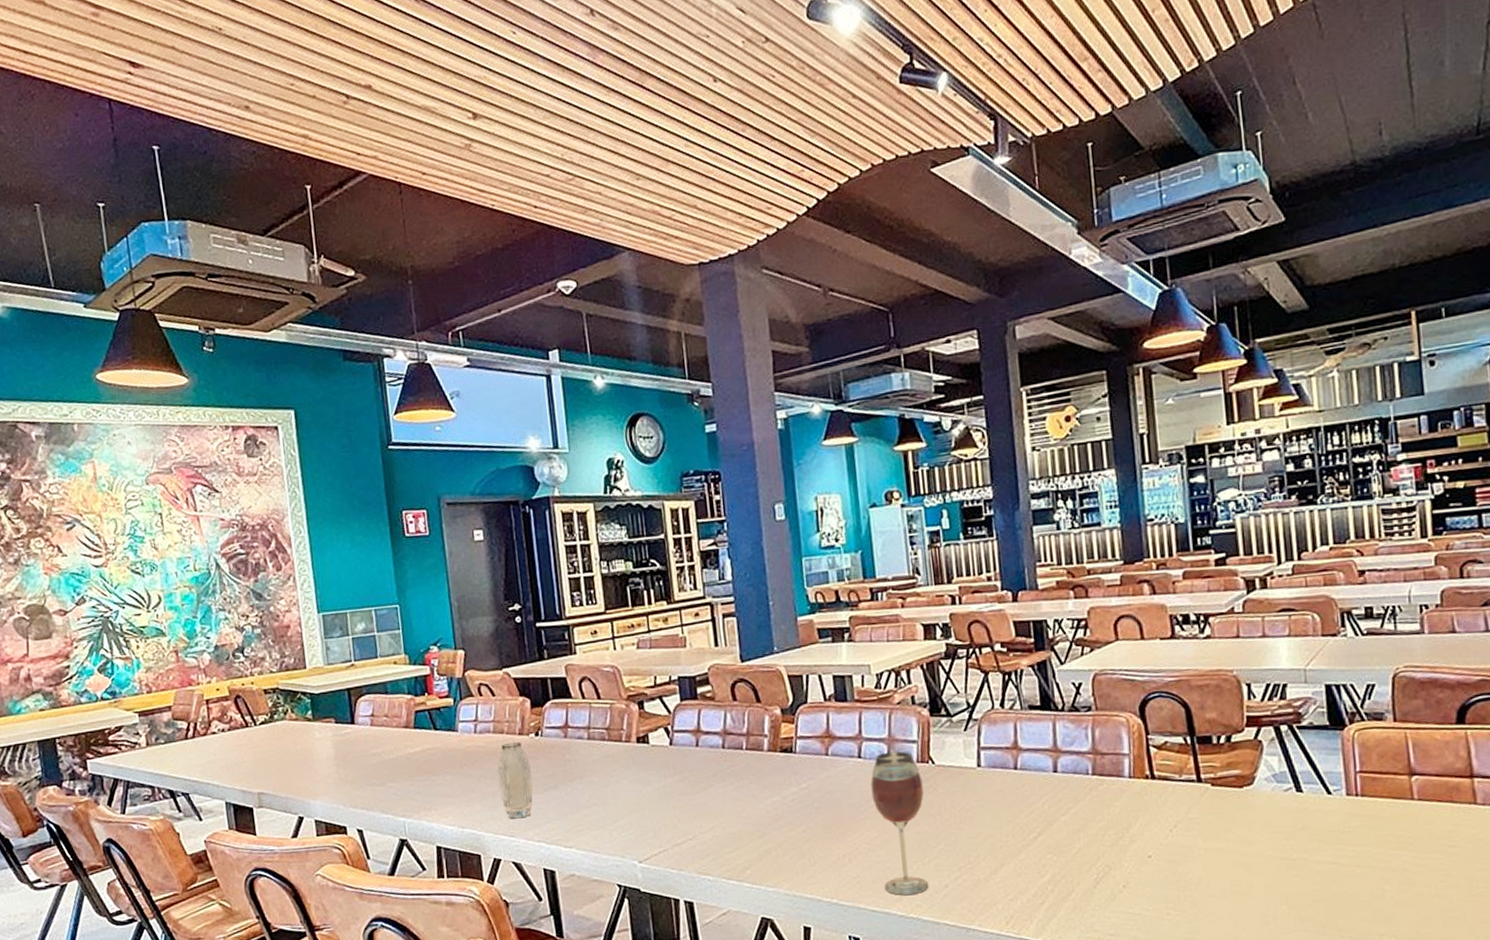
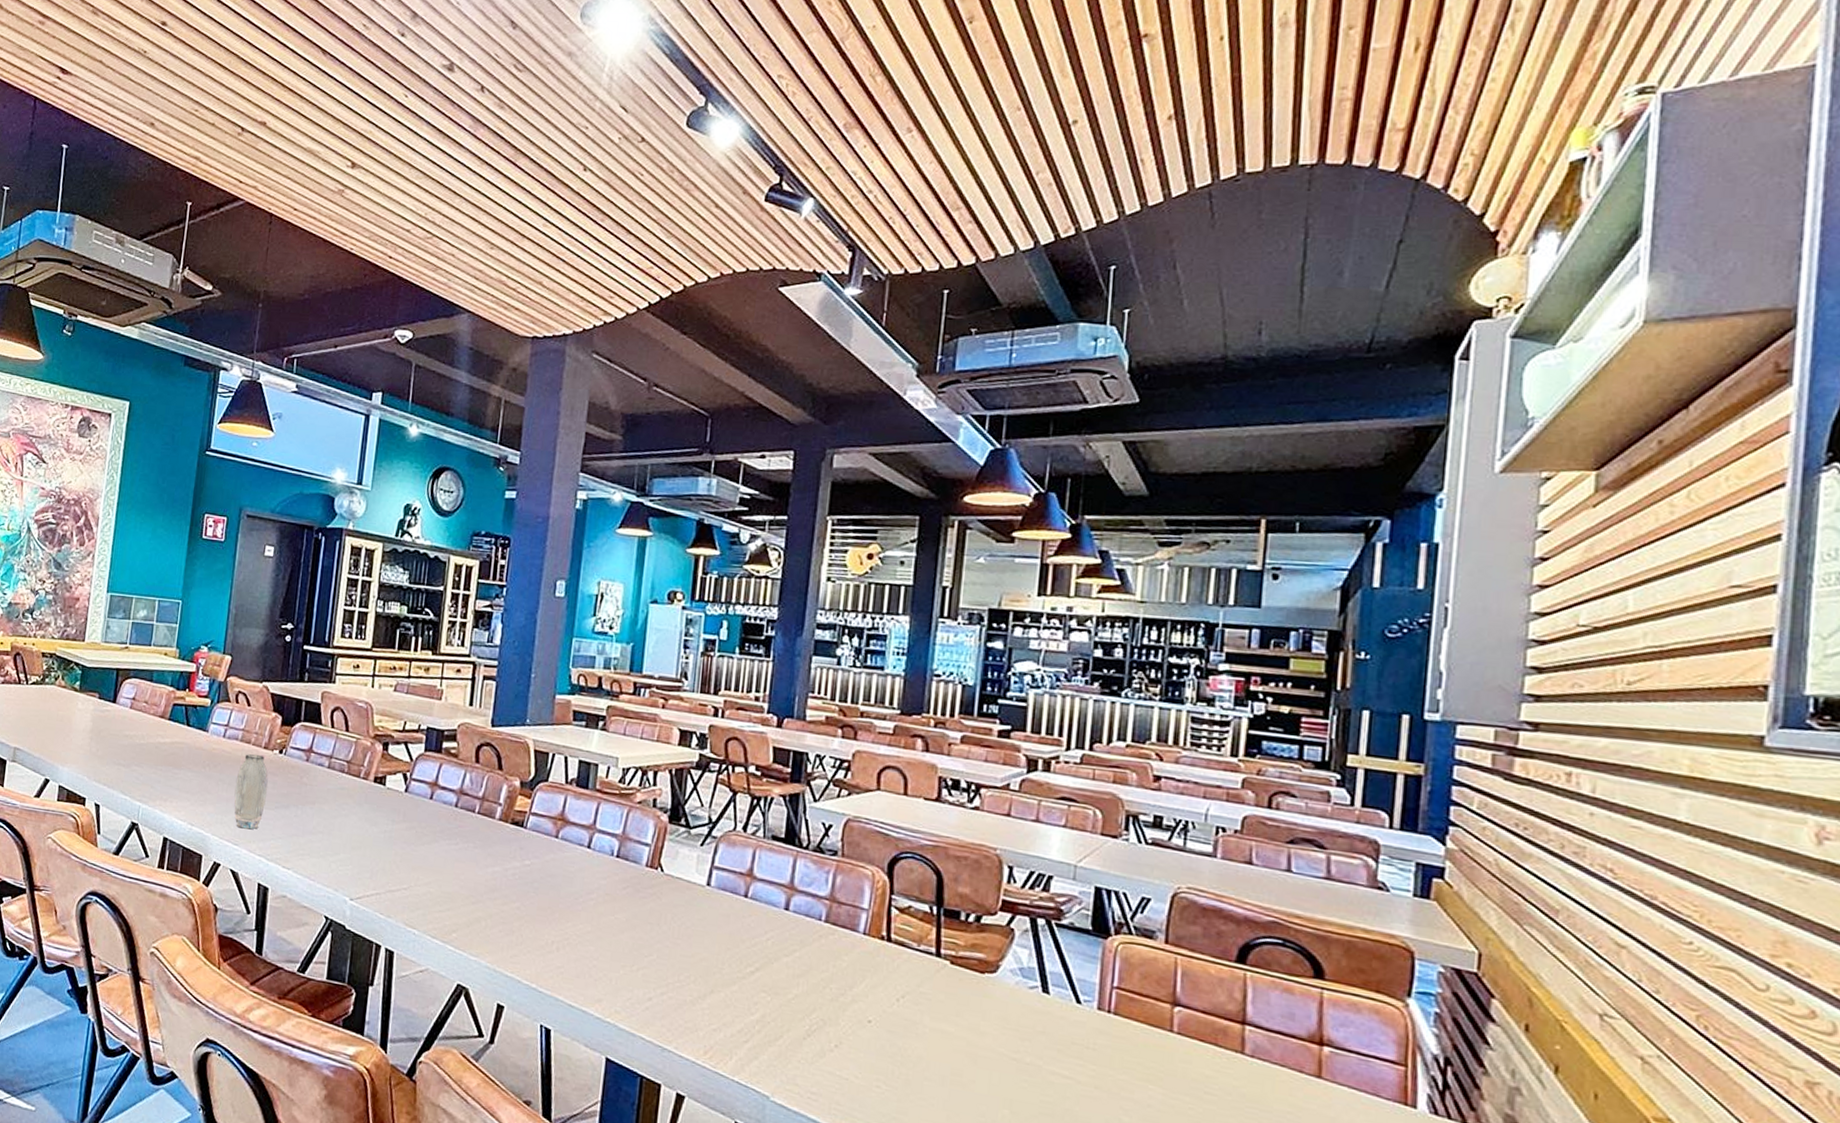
wineglass: present [870,751,929,895] -> none [587,848,648,1000]

